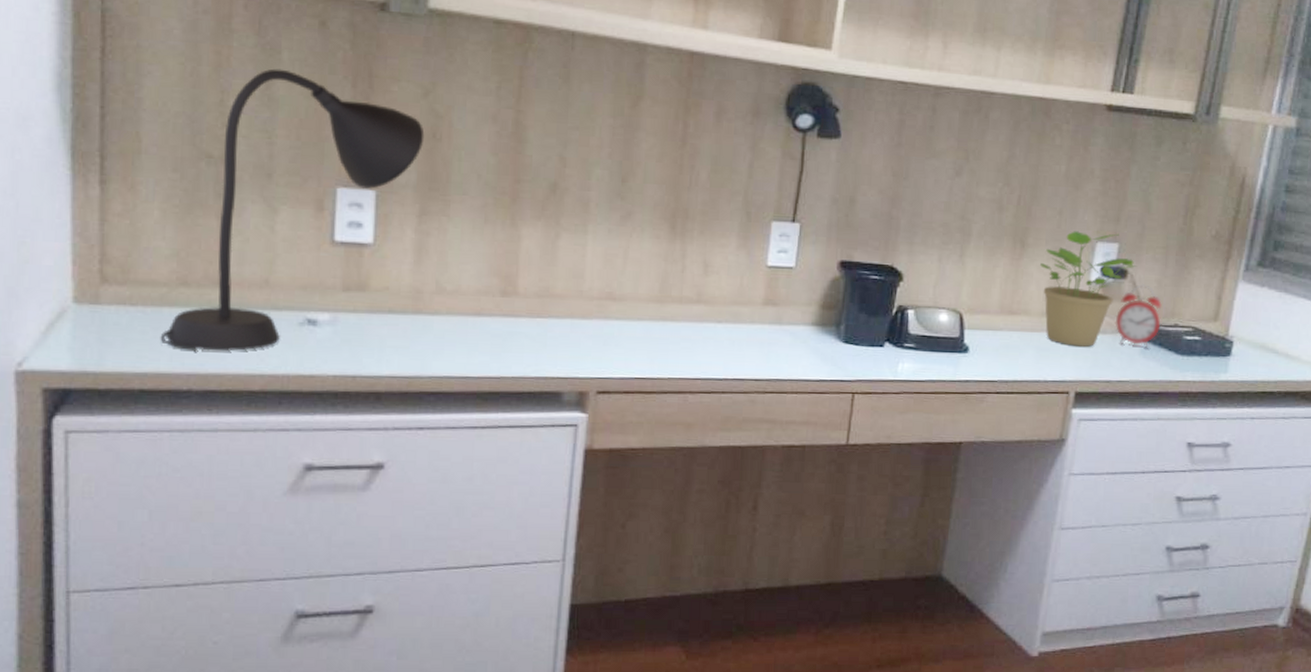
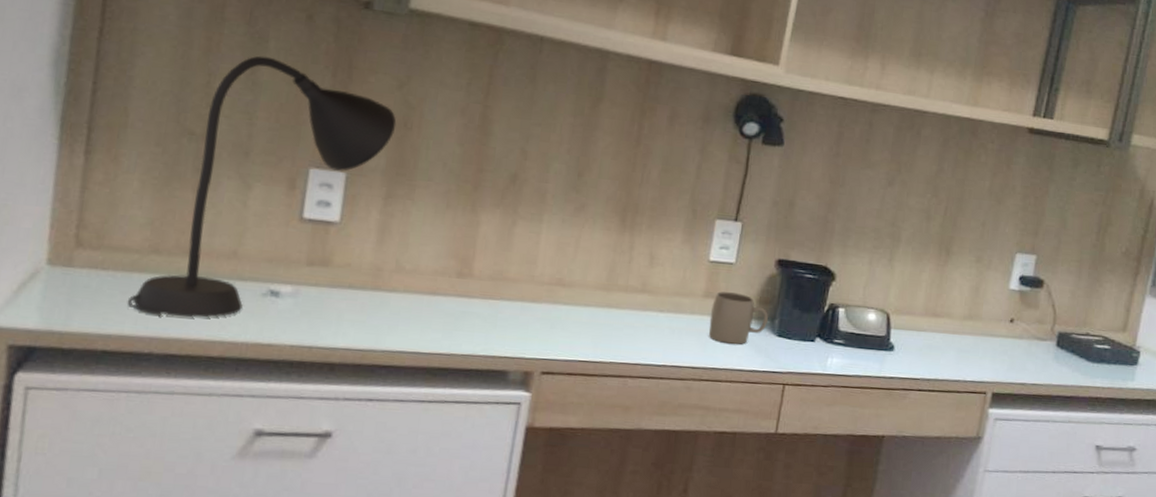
mug: none [770,298,833,353] -> present [708,291,768,344]
potted plant: present [1040,231,1138,347] -> none [963,242,1053,351]
alarm clock: present [1115,284,1162,348] -> none [1031,294,1075,354]

